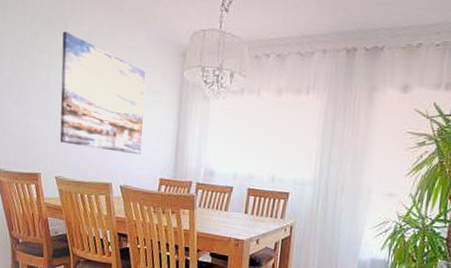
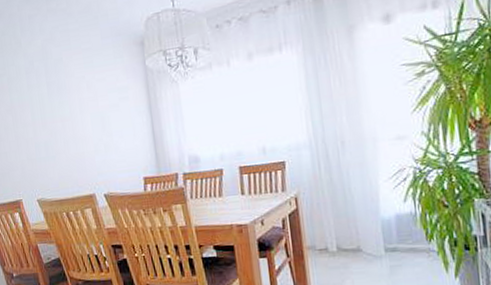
wall art: present [59,31,146,155] -> none [18,50,119,164]

